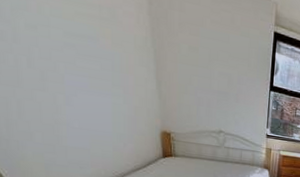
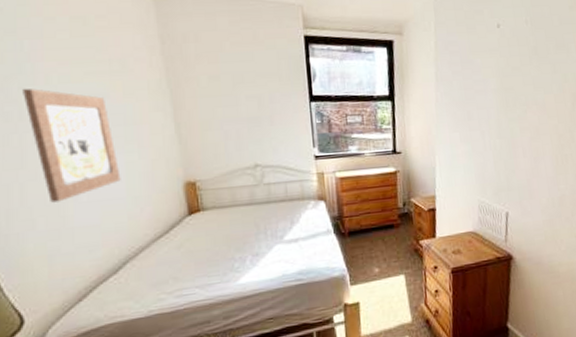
wall art: none [15,11,108,123] -> present [23,88,121,203]

